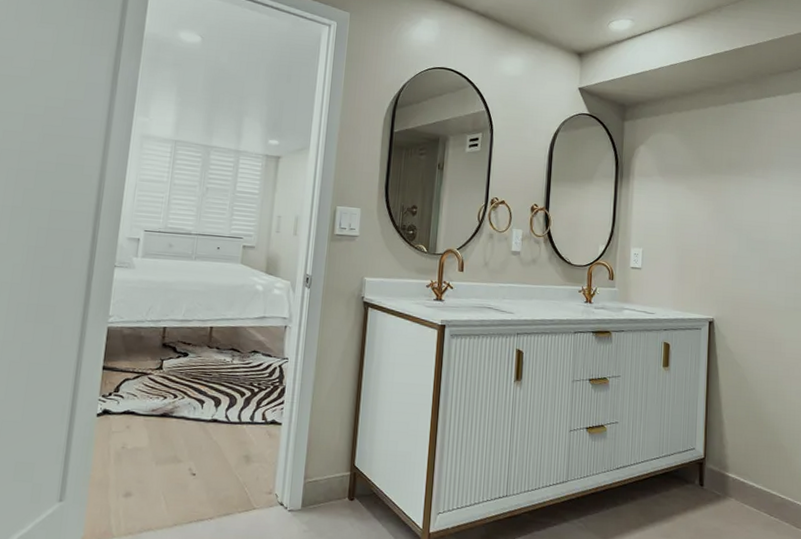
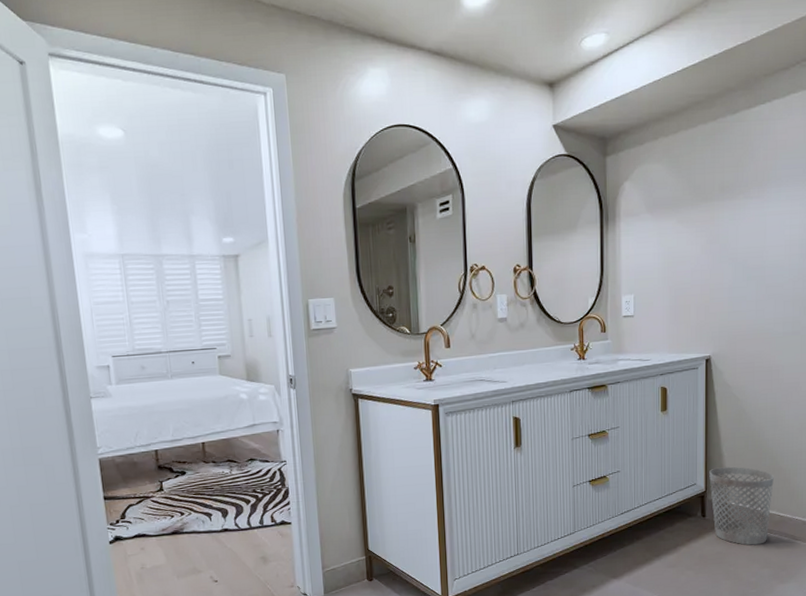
wastebasket: none [709,434,775,527] -> present [709,466,774,545]

